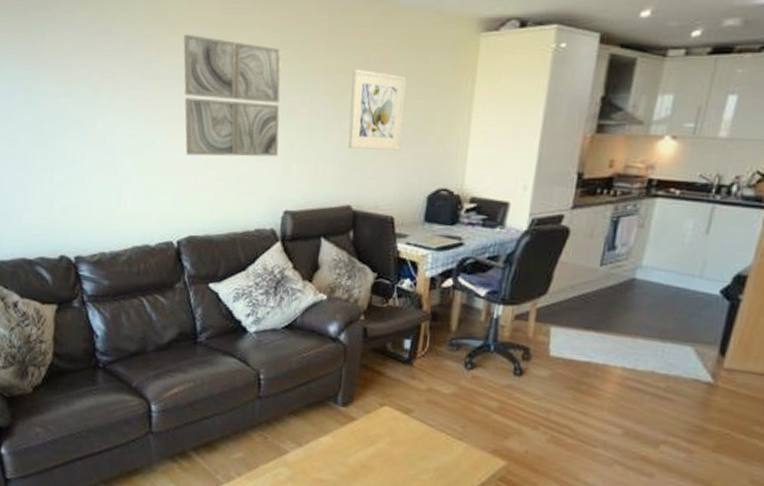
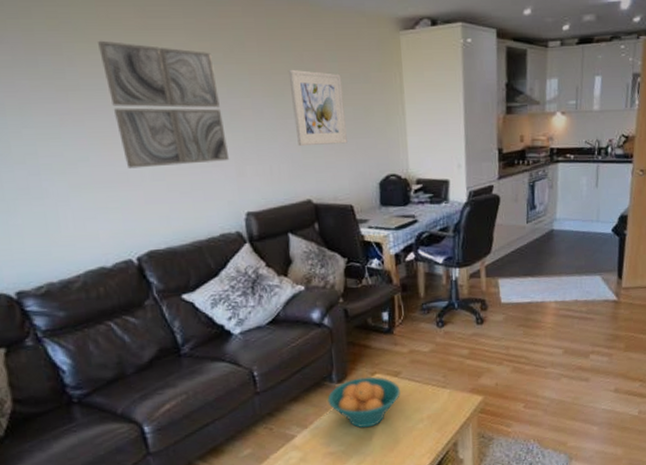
fruit bowl: none [328,405,409,464] -> present [327,376,400,429]

